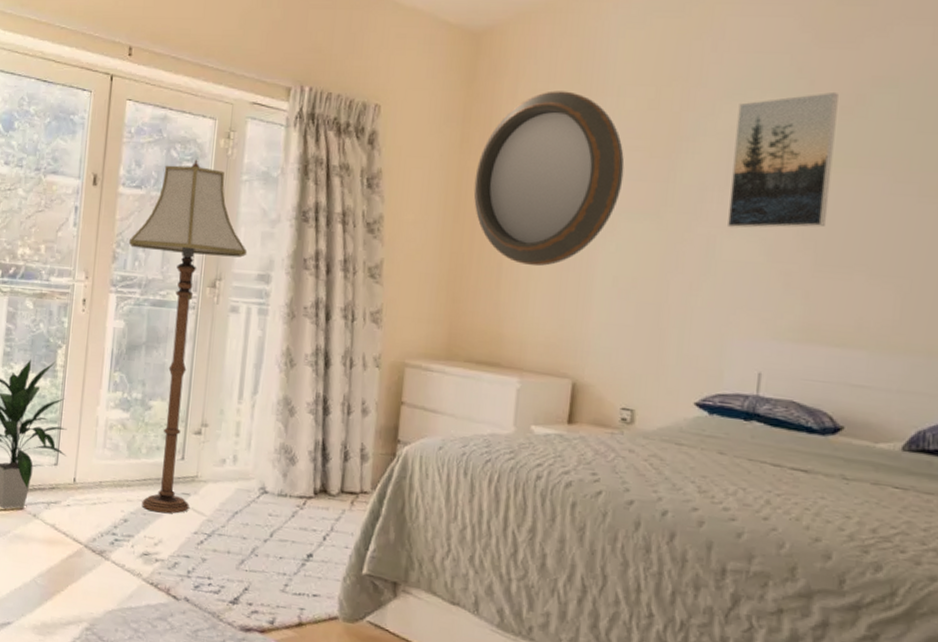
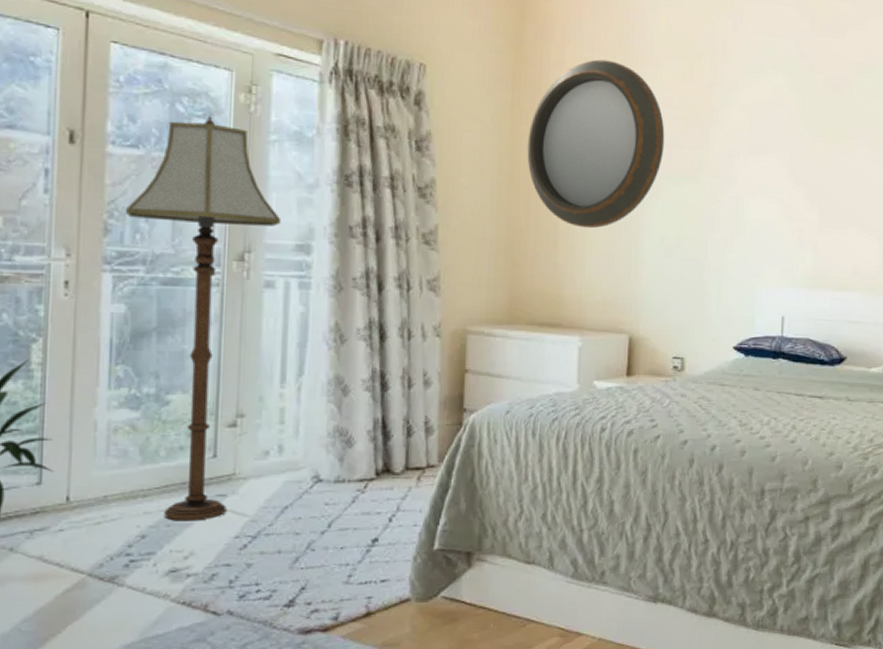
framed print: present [728,92,839,228] -> none [753,74,831,191]

